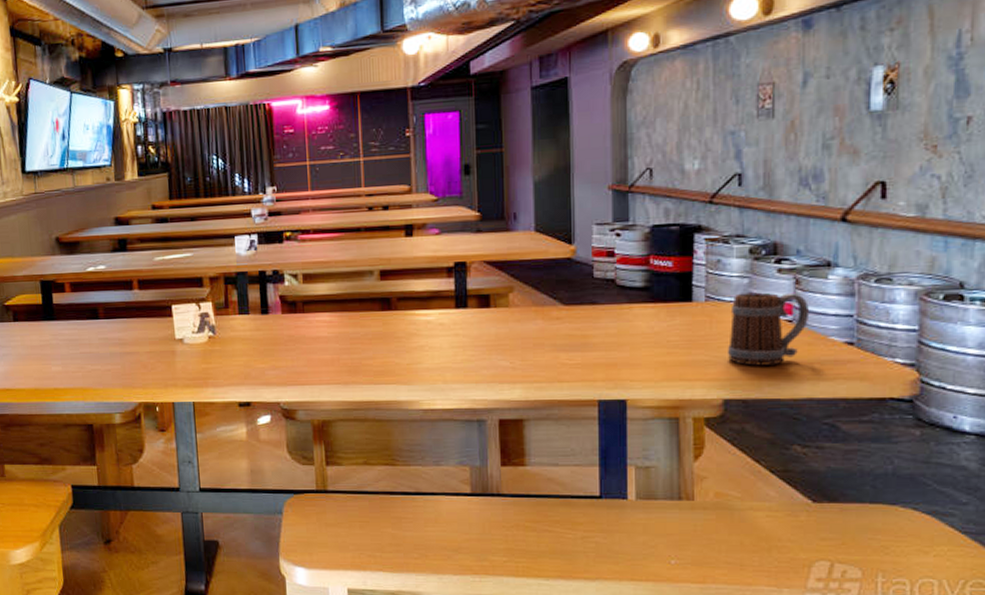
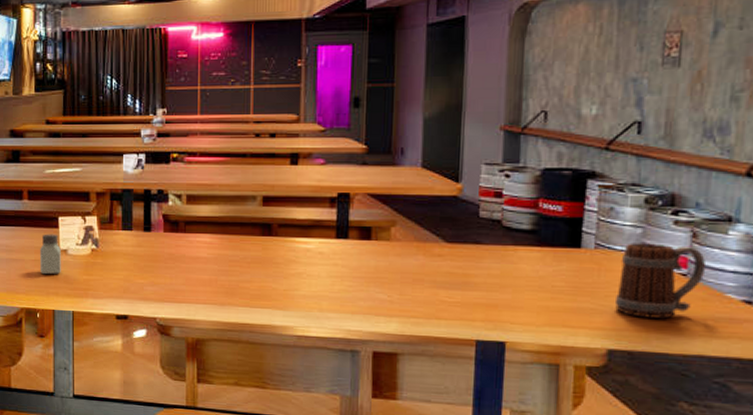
saltshaker: none [155,323,178,367] -> present [40,234,61,275]

